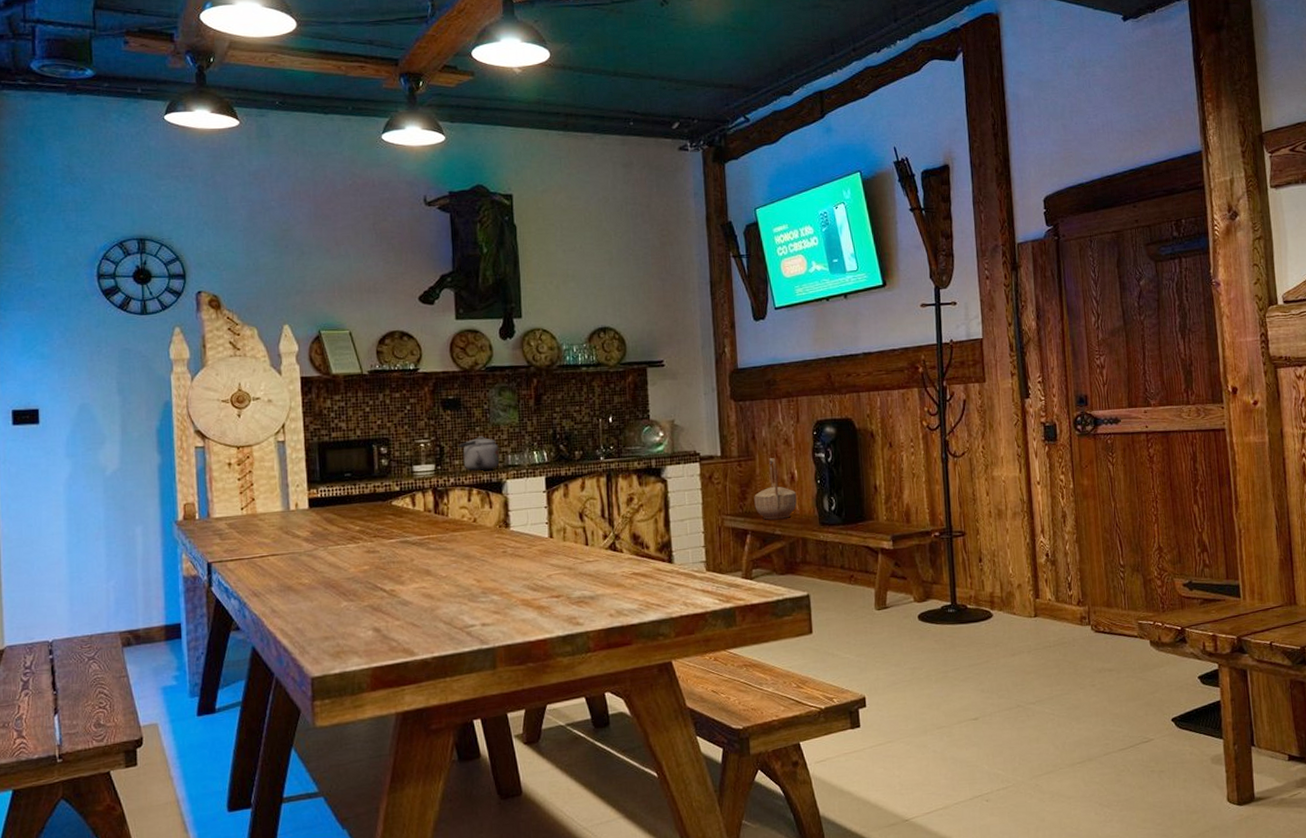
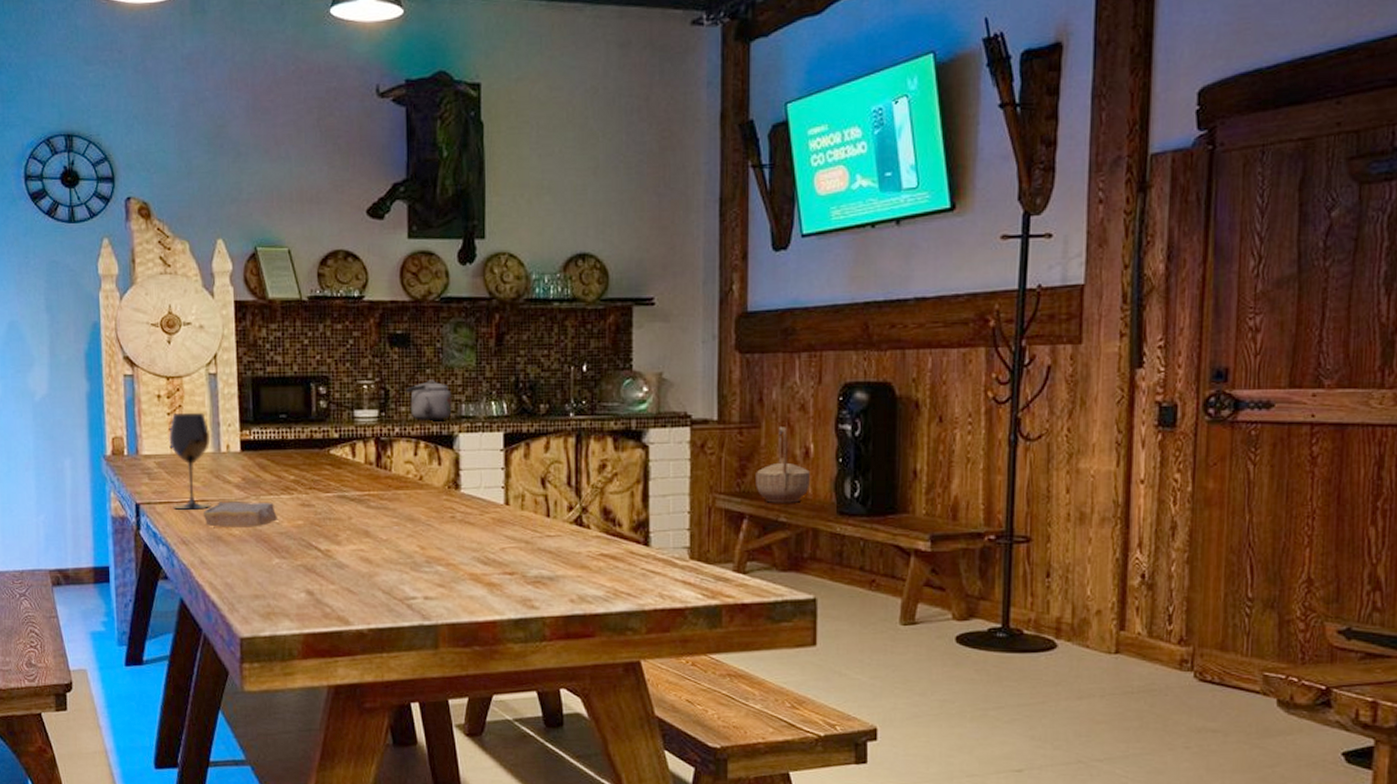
wineglass: none [240,476,282,565] -> present [169,412,211,510]
cheese: none [273,552,346,579] -> present [203,502,278,527]

